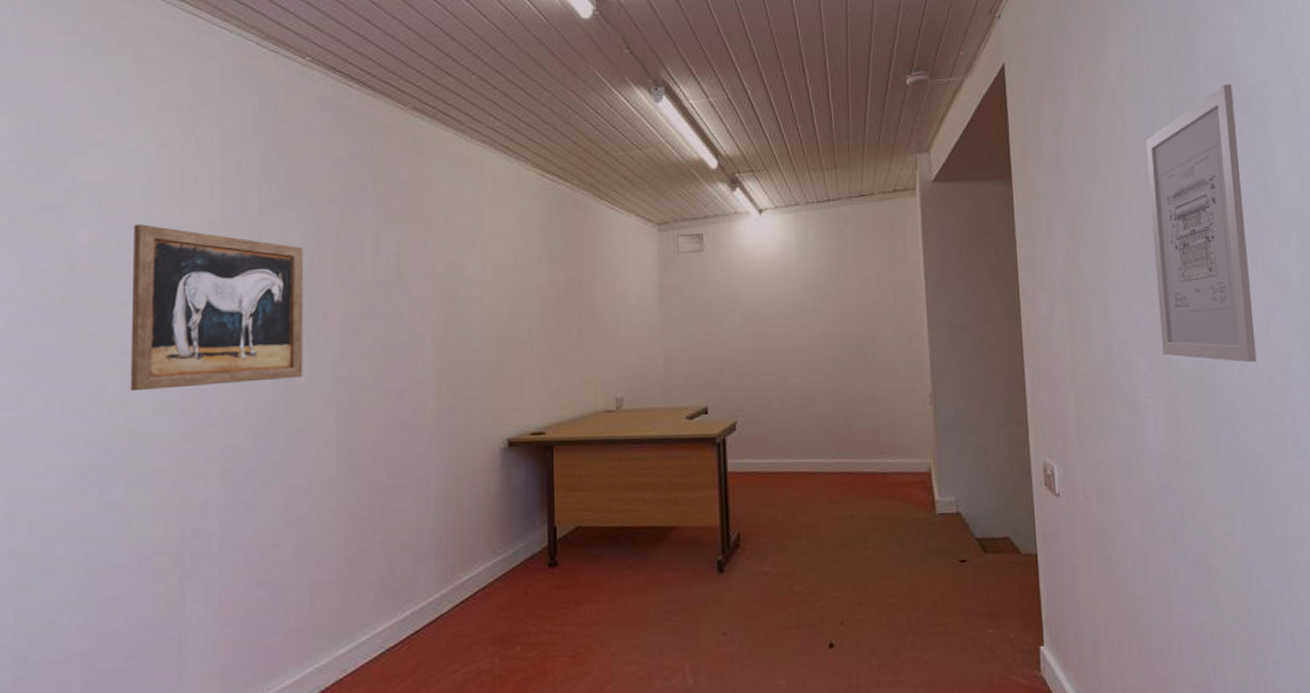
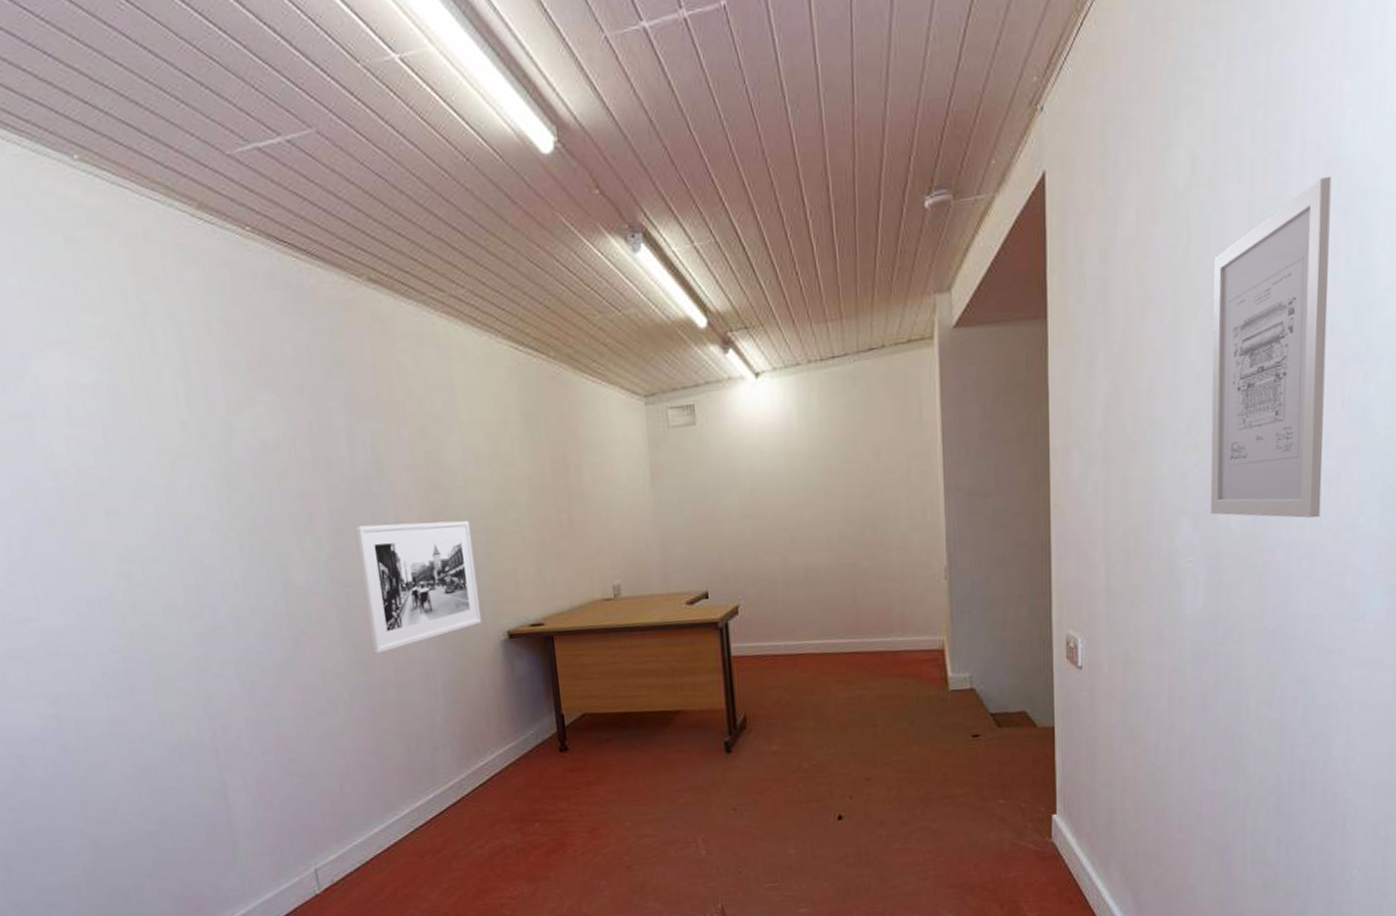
wall art: present [130,224,303,392] -> none [106,428,299,599]
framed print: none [367,328,483,457] -> present [355,520,482,654]

